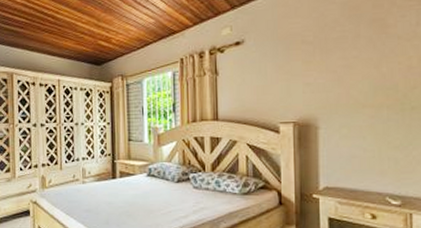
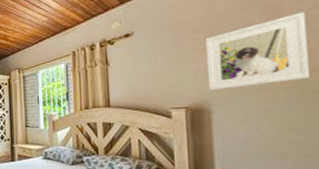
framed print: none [315,27,410,106] -> present [205,12,310,91]

